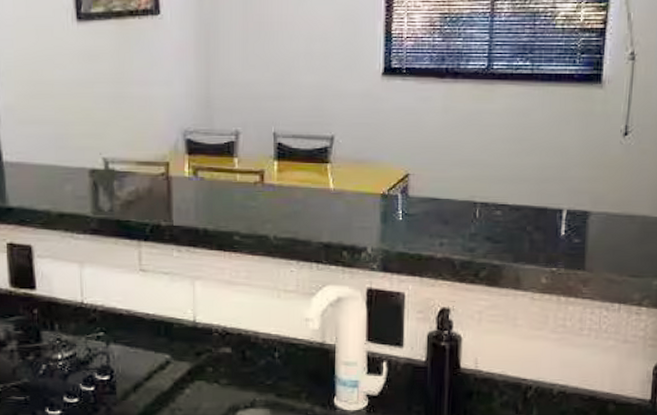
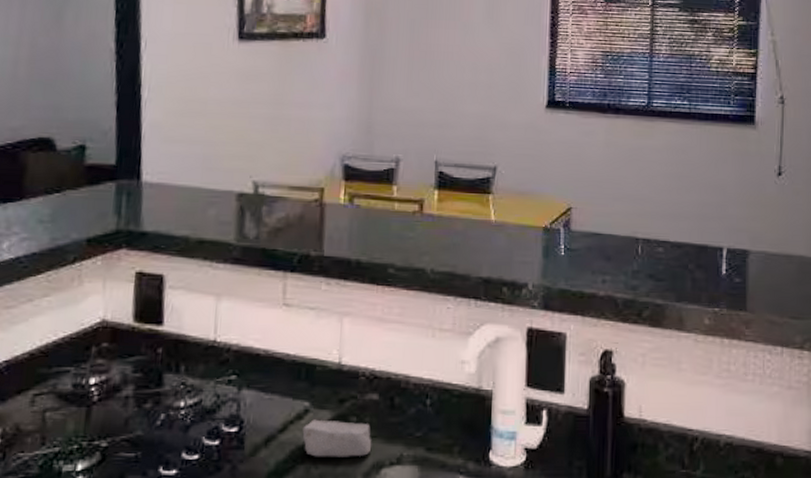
soap bar: none [165,369,228,401] -> present [302,419,372,457]

